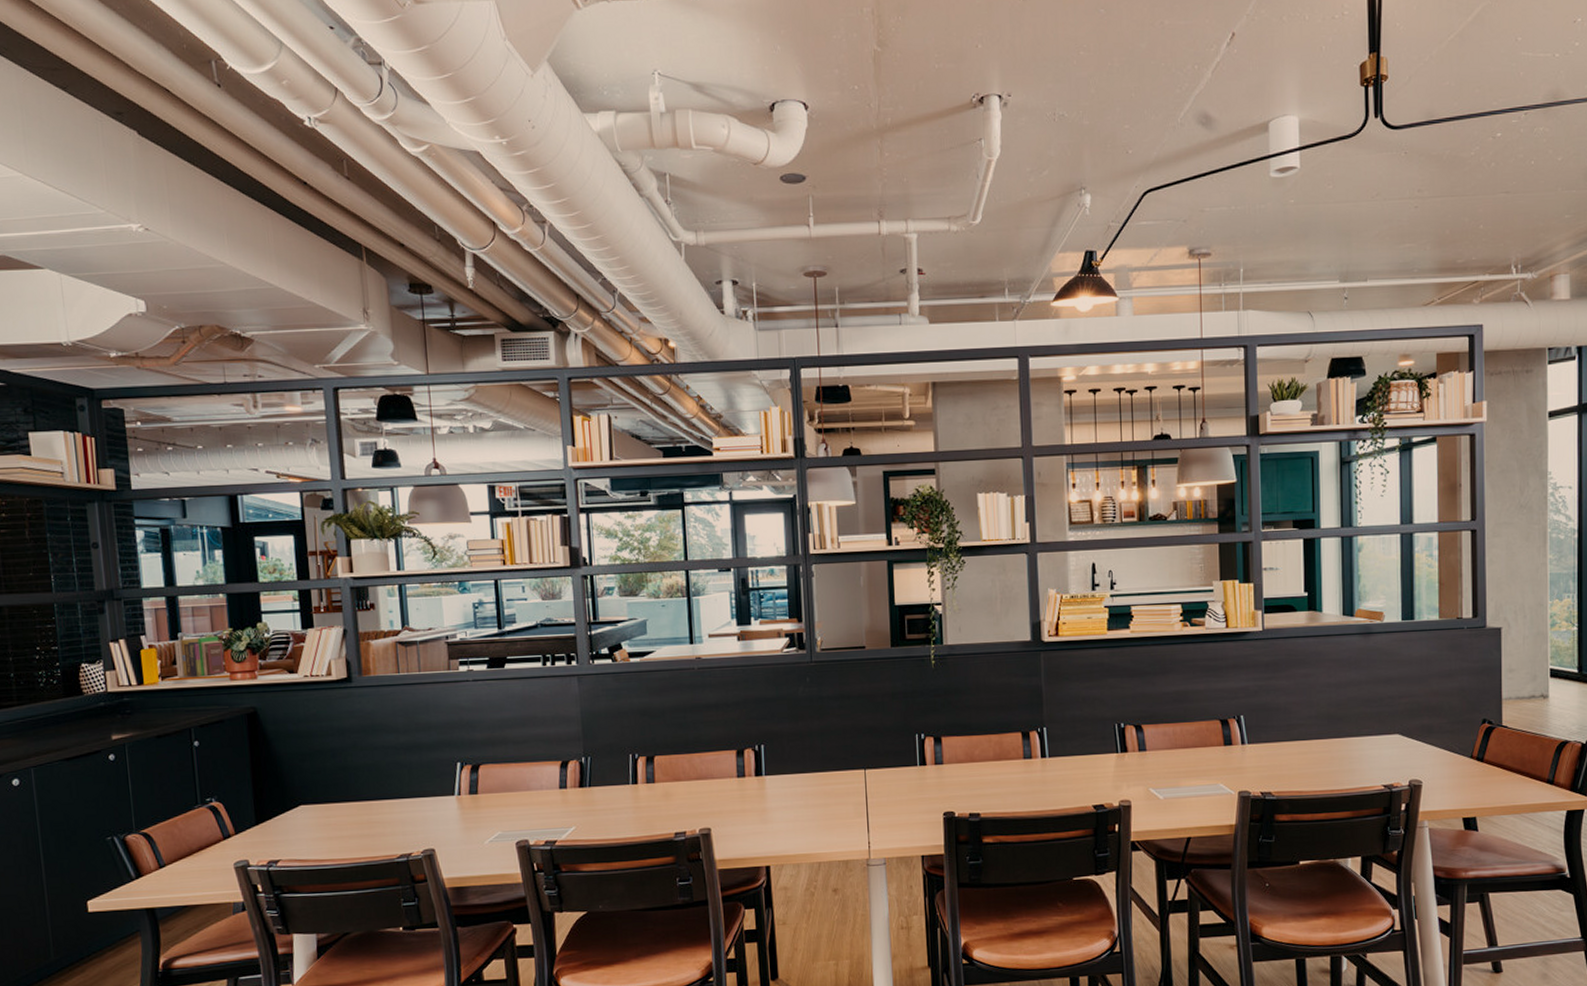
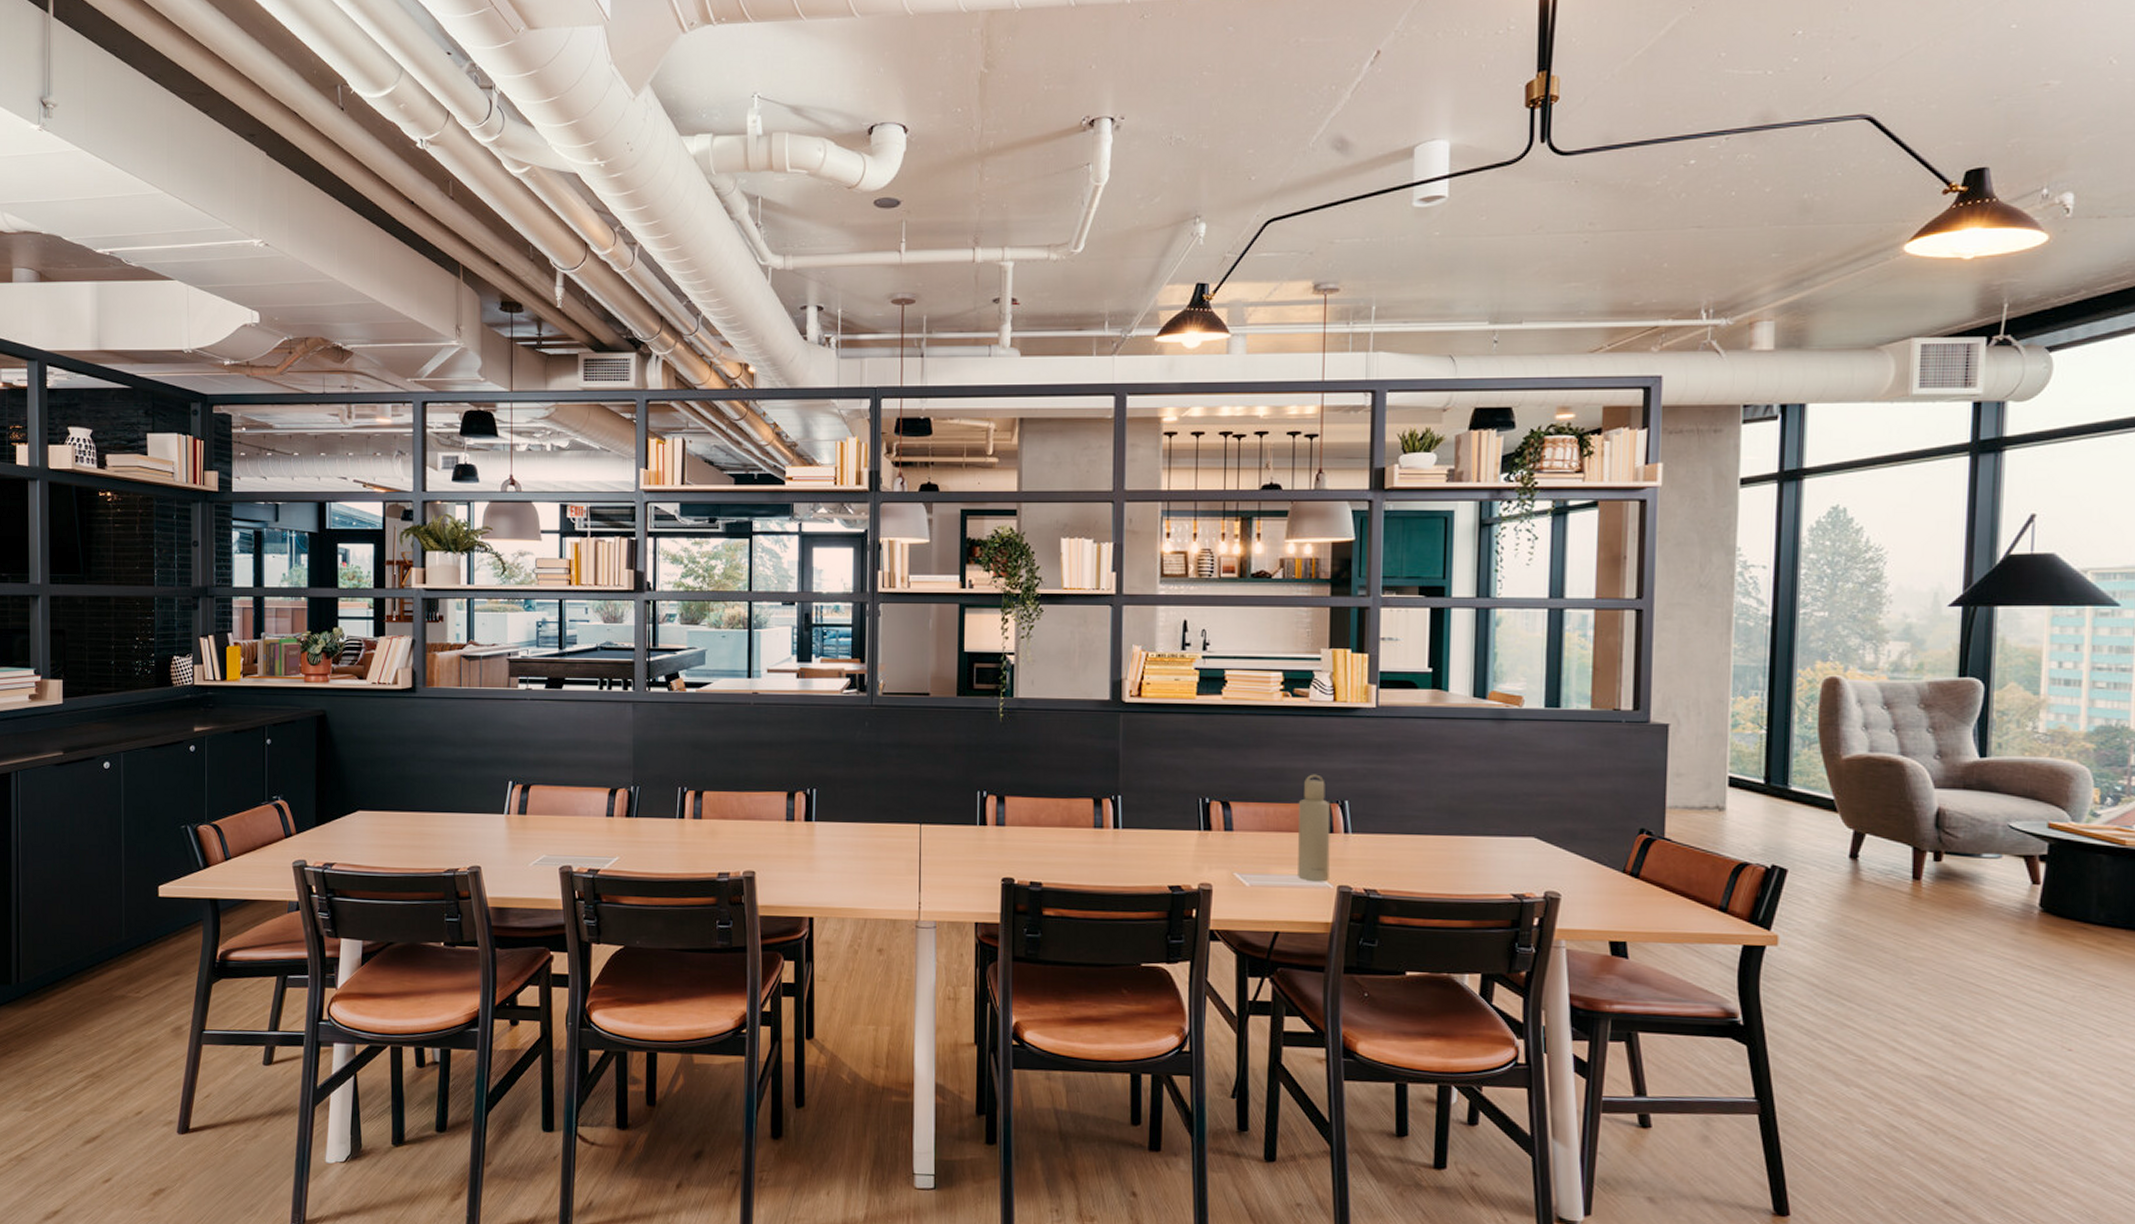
bottle: none [1201,694,1231,790] -> present [1297,774,1331,882]

